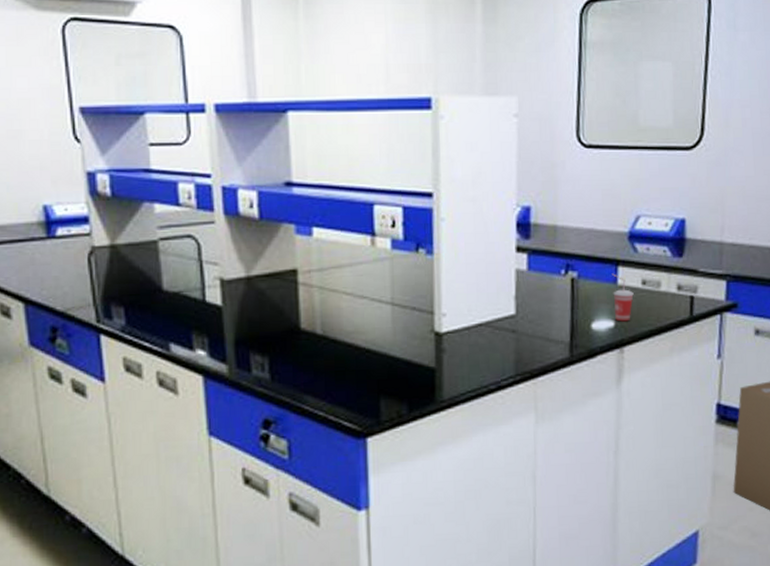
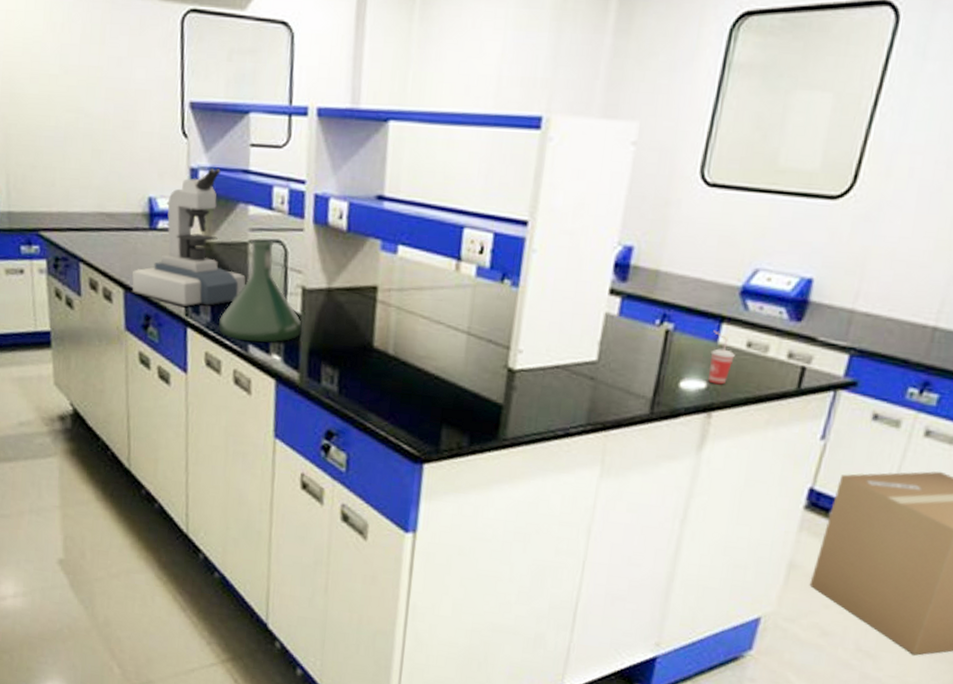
microscope: none [31,169,159,314] -> present [130,167,246,308]
flask: none [134,235,226,341] -> present [218,239,303,343]

